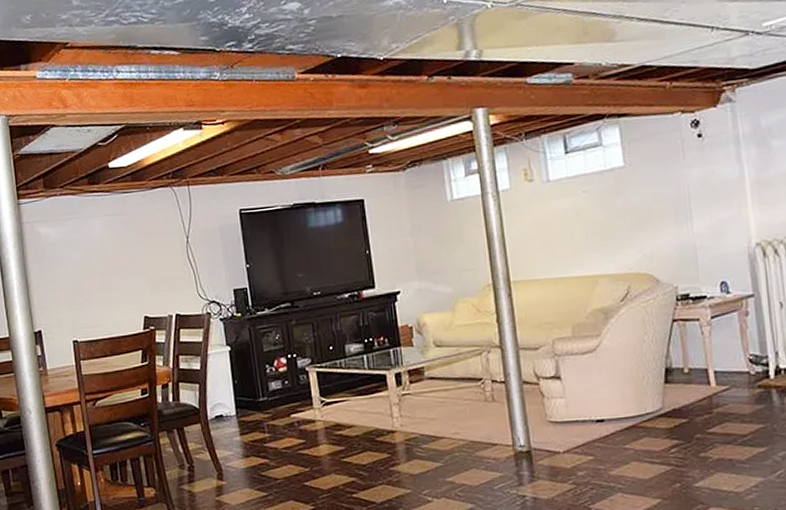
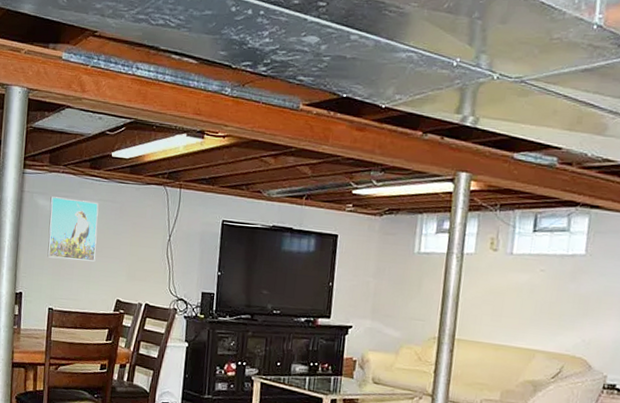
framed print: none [52,218,114,288] -> present [47,196,99,262]

